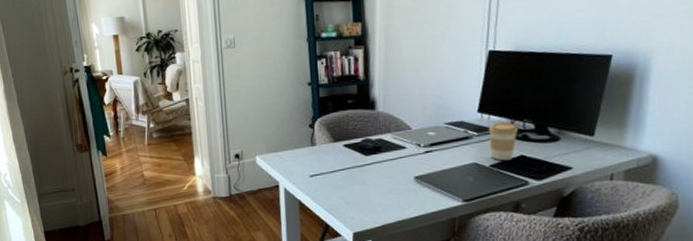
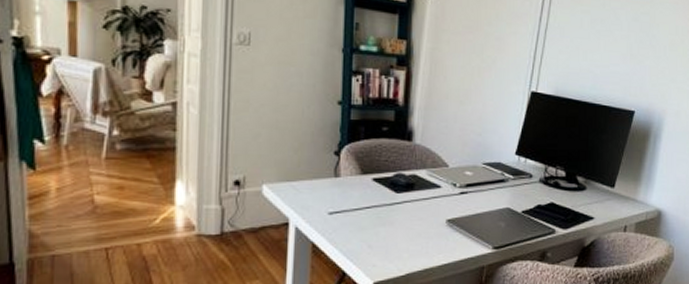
coffee cup: present [488,122,518,161] -> none [523,167,550,207]

